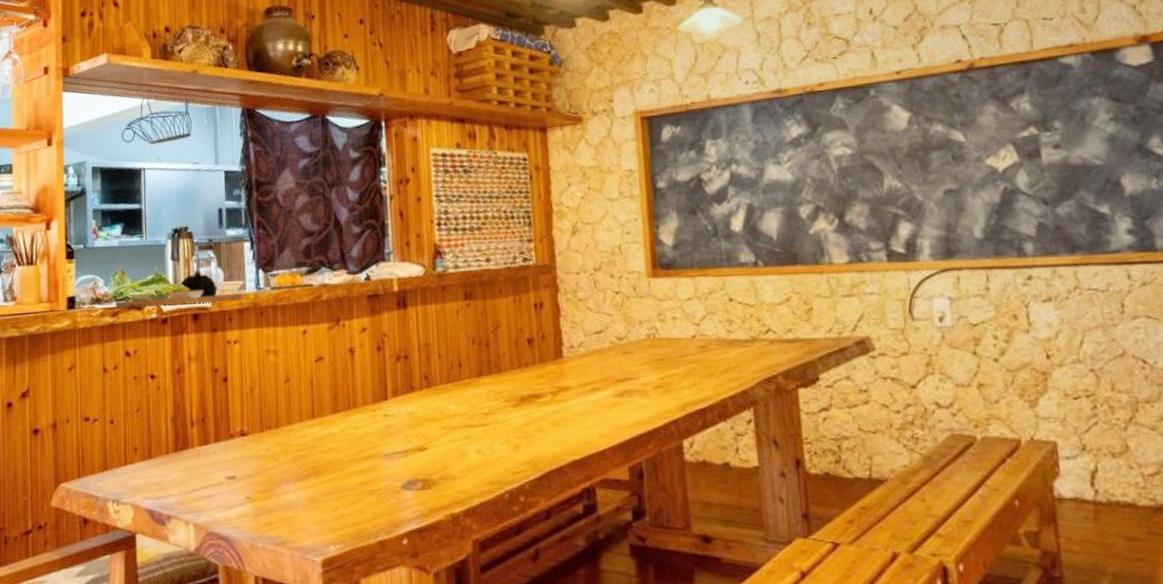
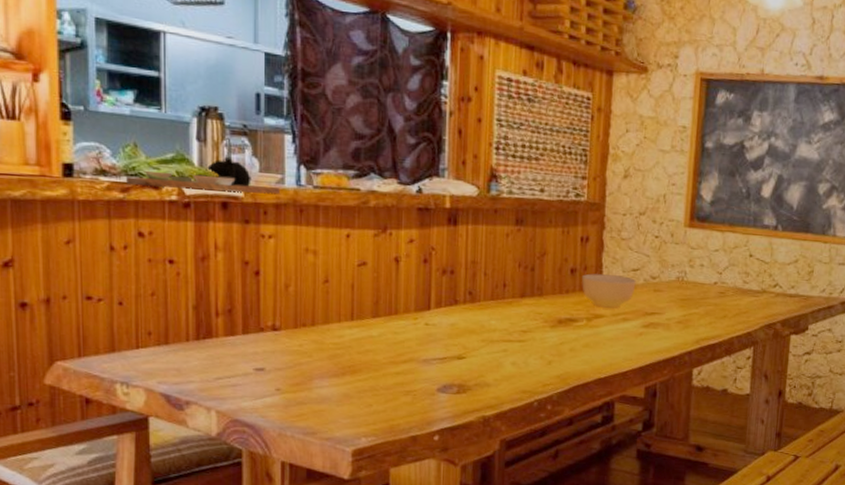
bowl: none [540,340,602,379] -> present [581,273,636,308]

